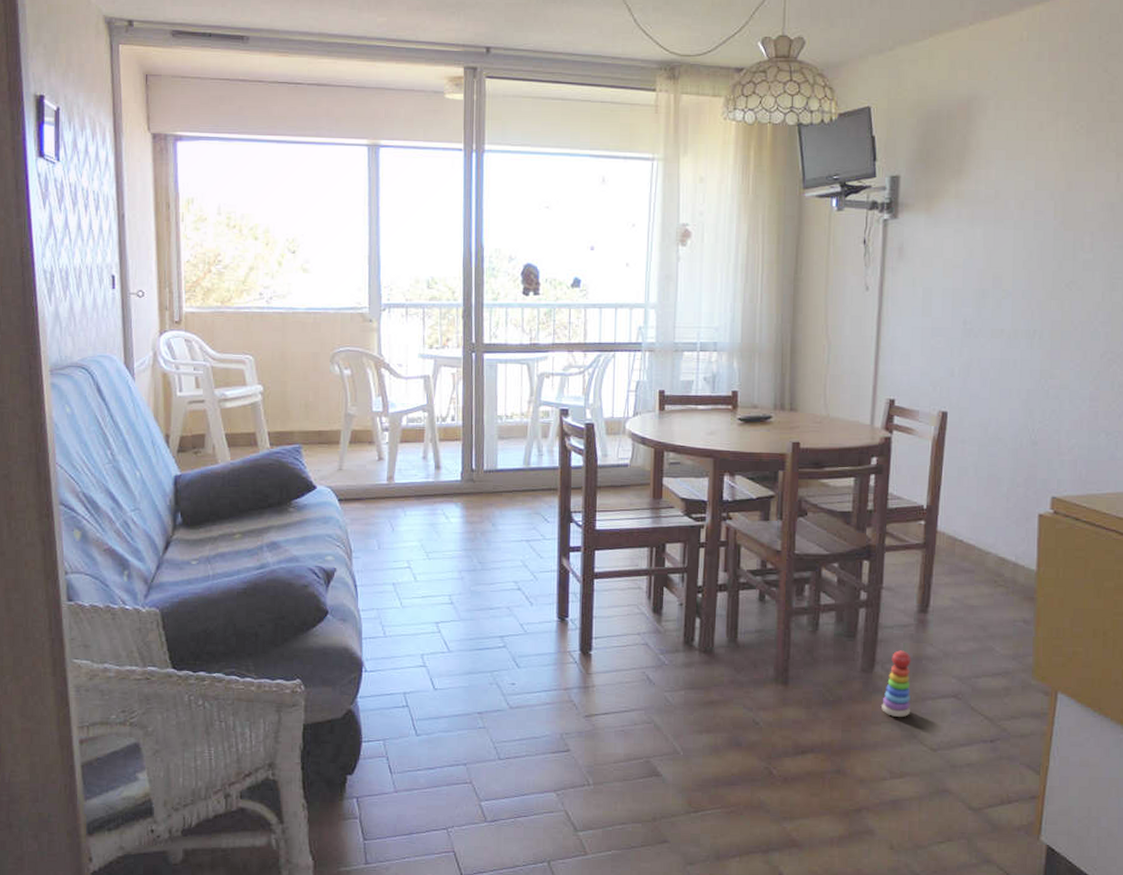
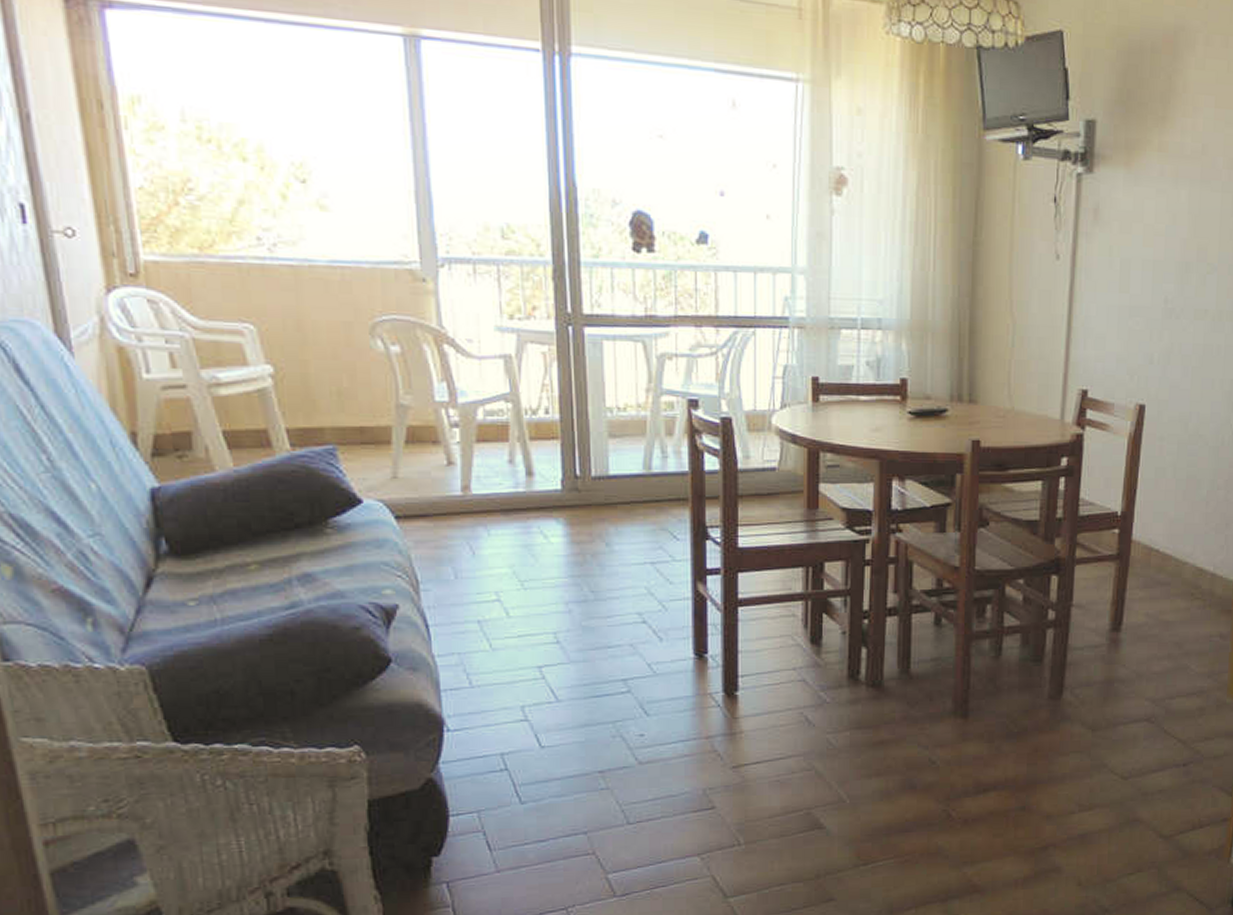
stacking toy: present [882,650,911,717] -> none [1070,673,1103,746]

